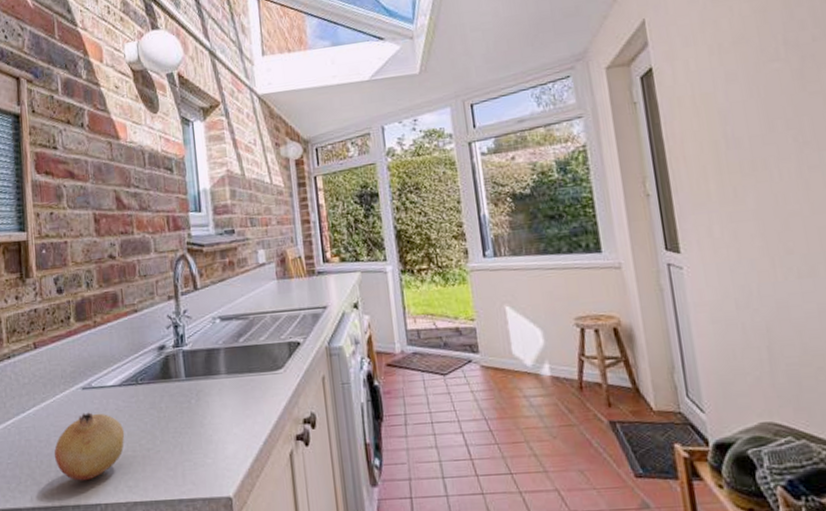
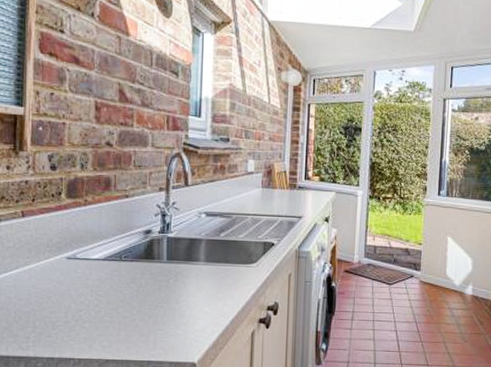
fruit: present [54,412,125,481] -> none [33,279,104,338]

